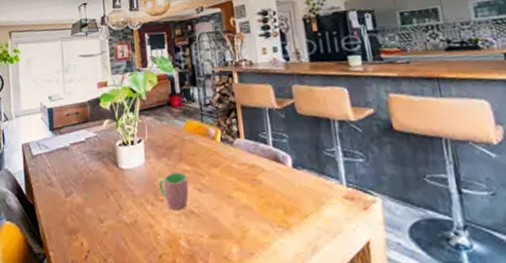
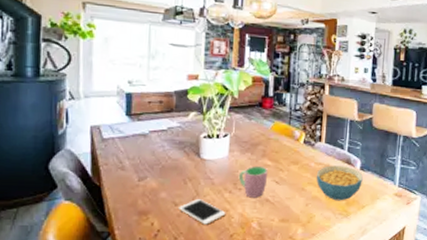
cell phone: none [104,213,152,245] -> present [179,198,226,226]
cereal bowl: none [241,164,299,209] -> present [316,165,363,201]

